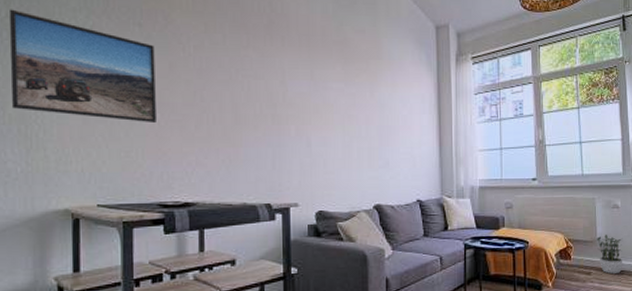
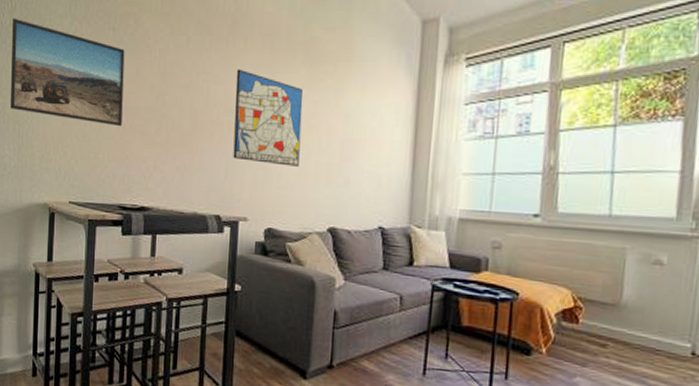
wall art: none [276,65,343,153] -> present [233,69,303,167]
potted plant: present [595,235,623,274] -> none [619,299,665,352]

